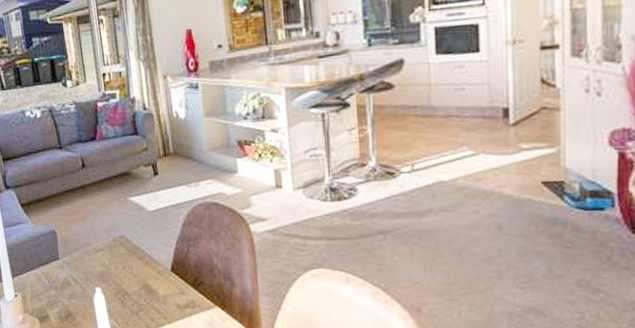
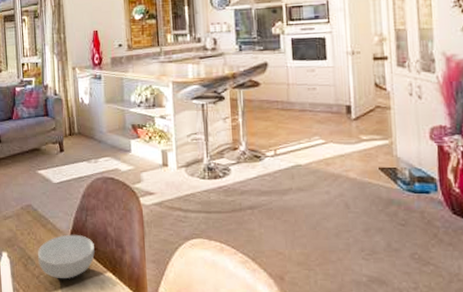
cereal bowl: none [135,267,200,316] -> present [37,234,95,279]

